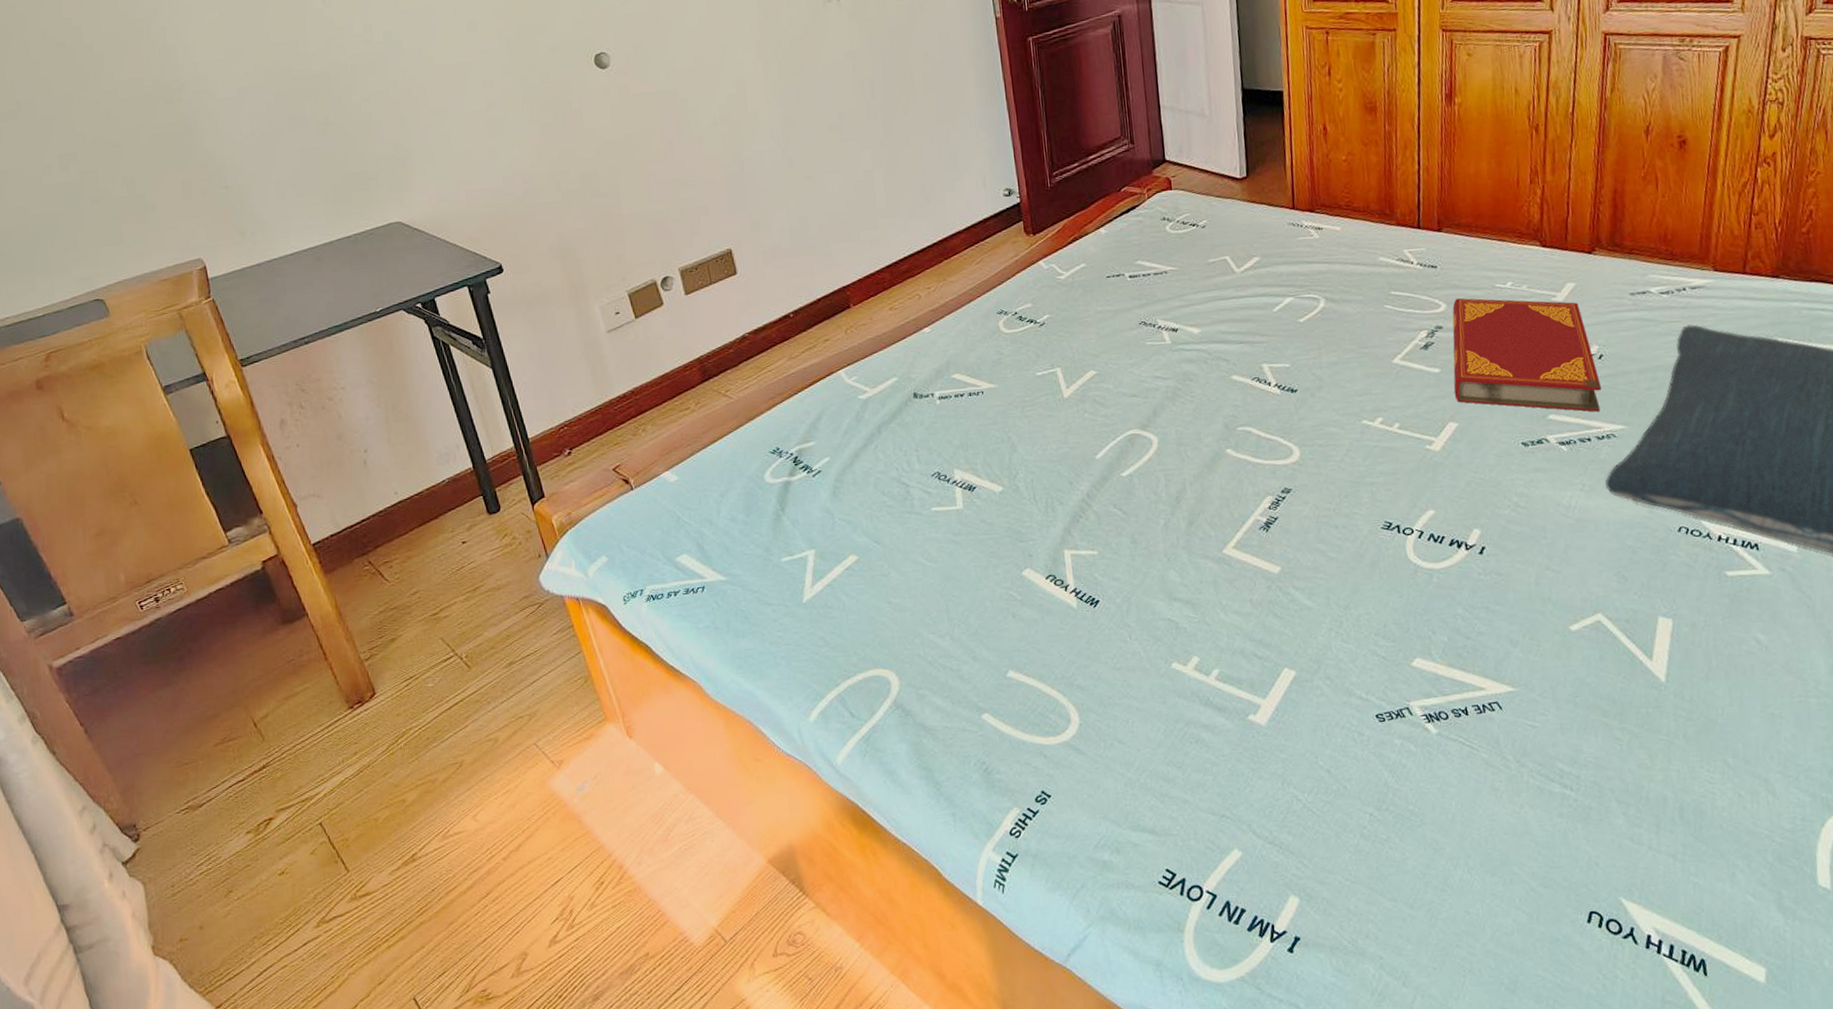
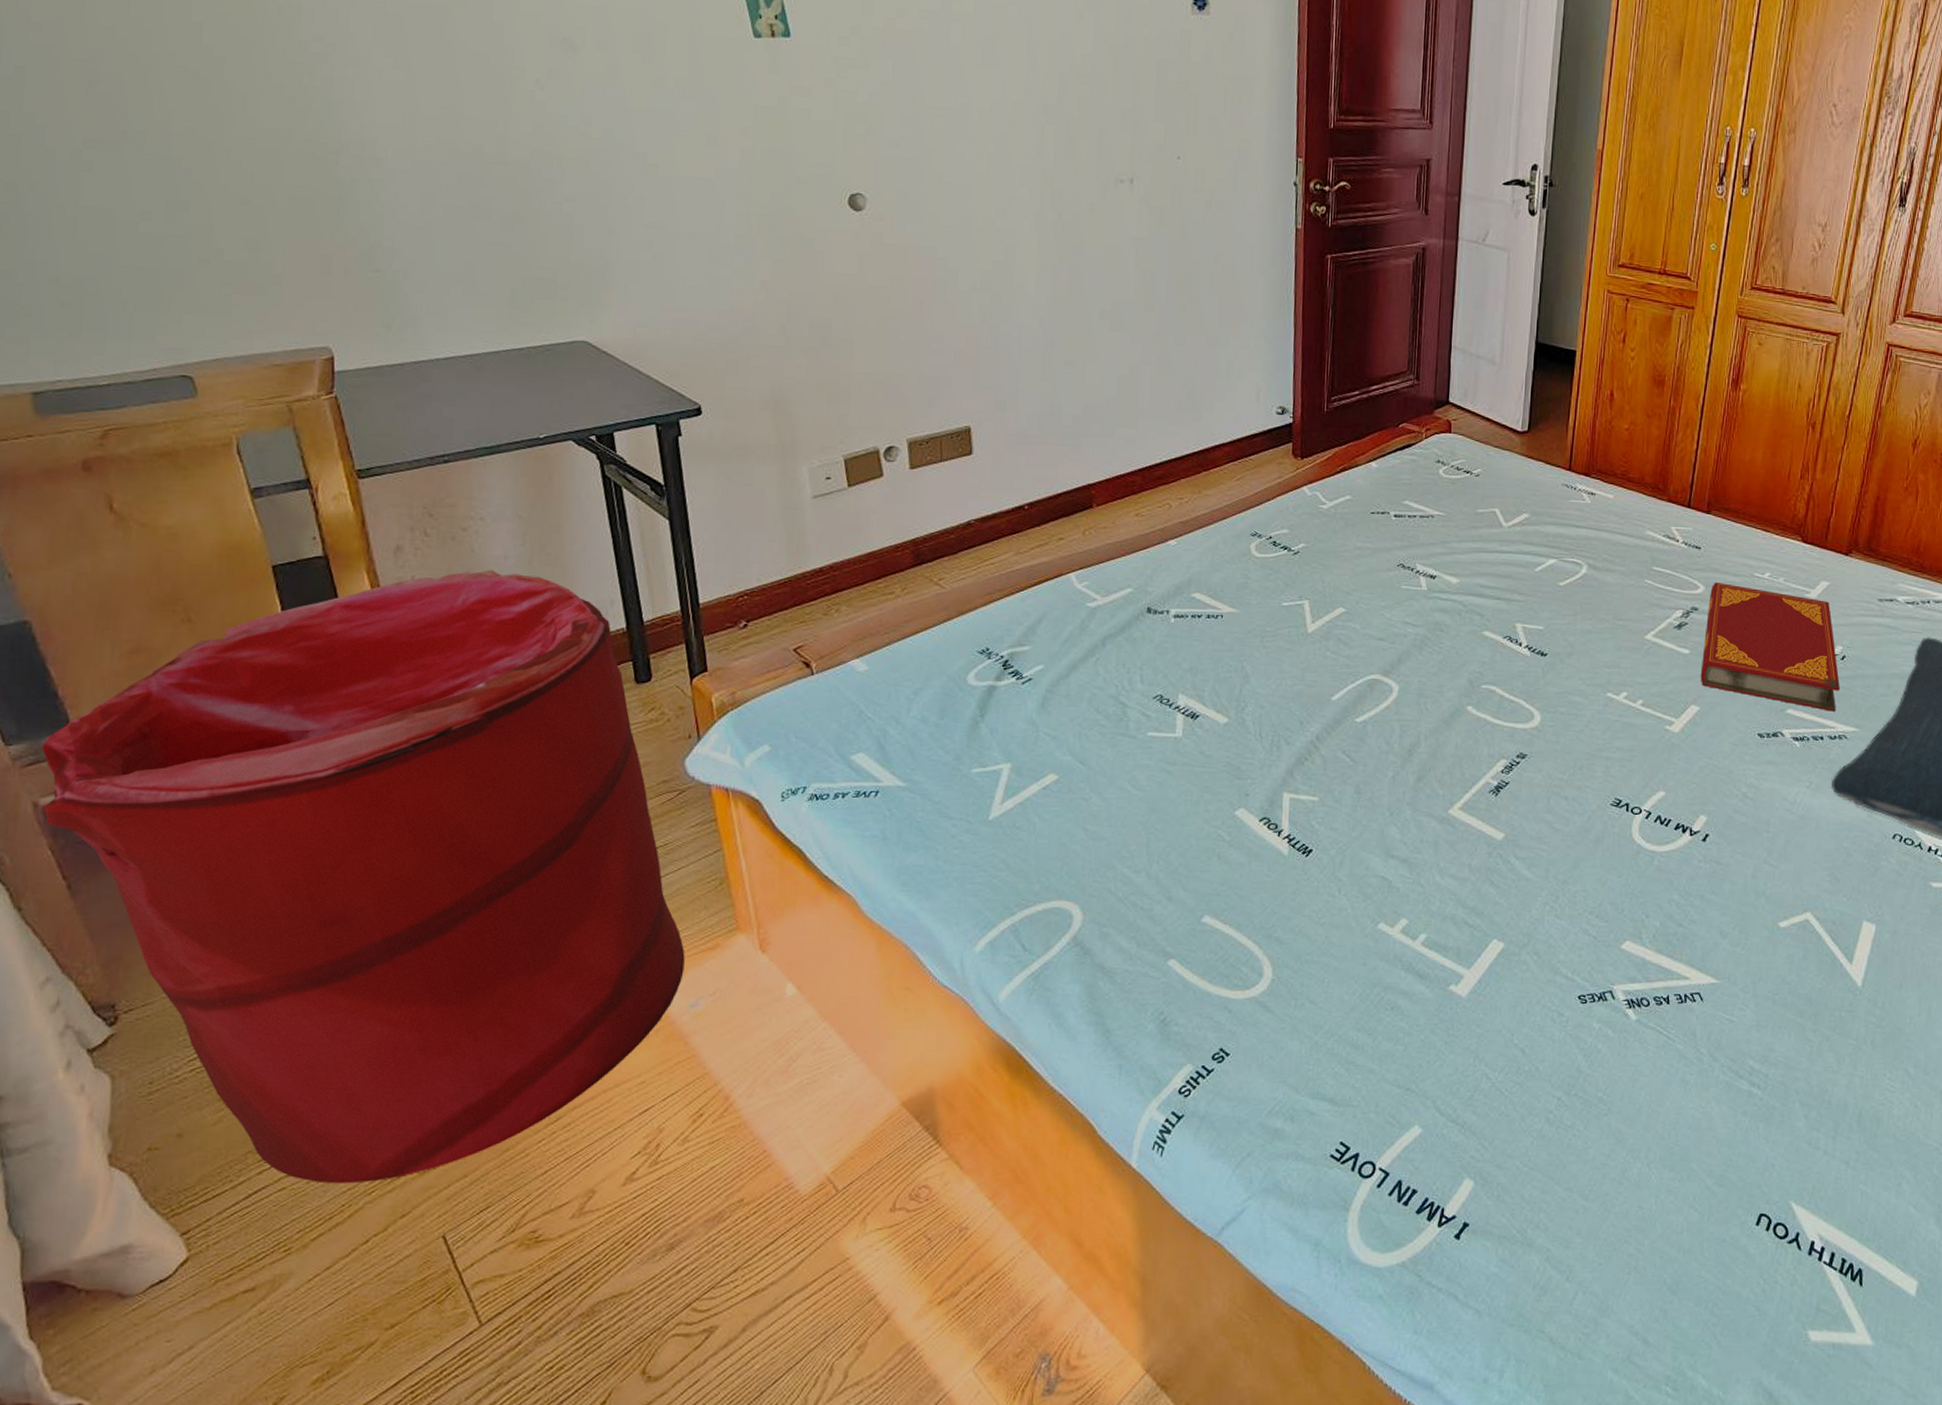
laundry hamper: none [46,431,568,960] -> present [41,570,685,1184]

